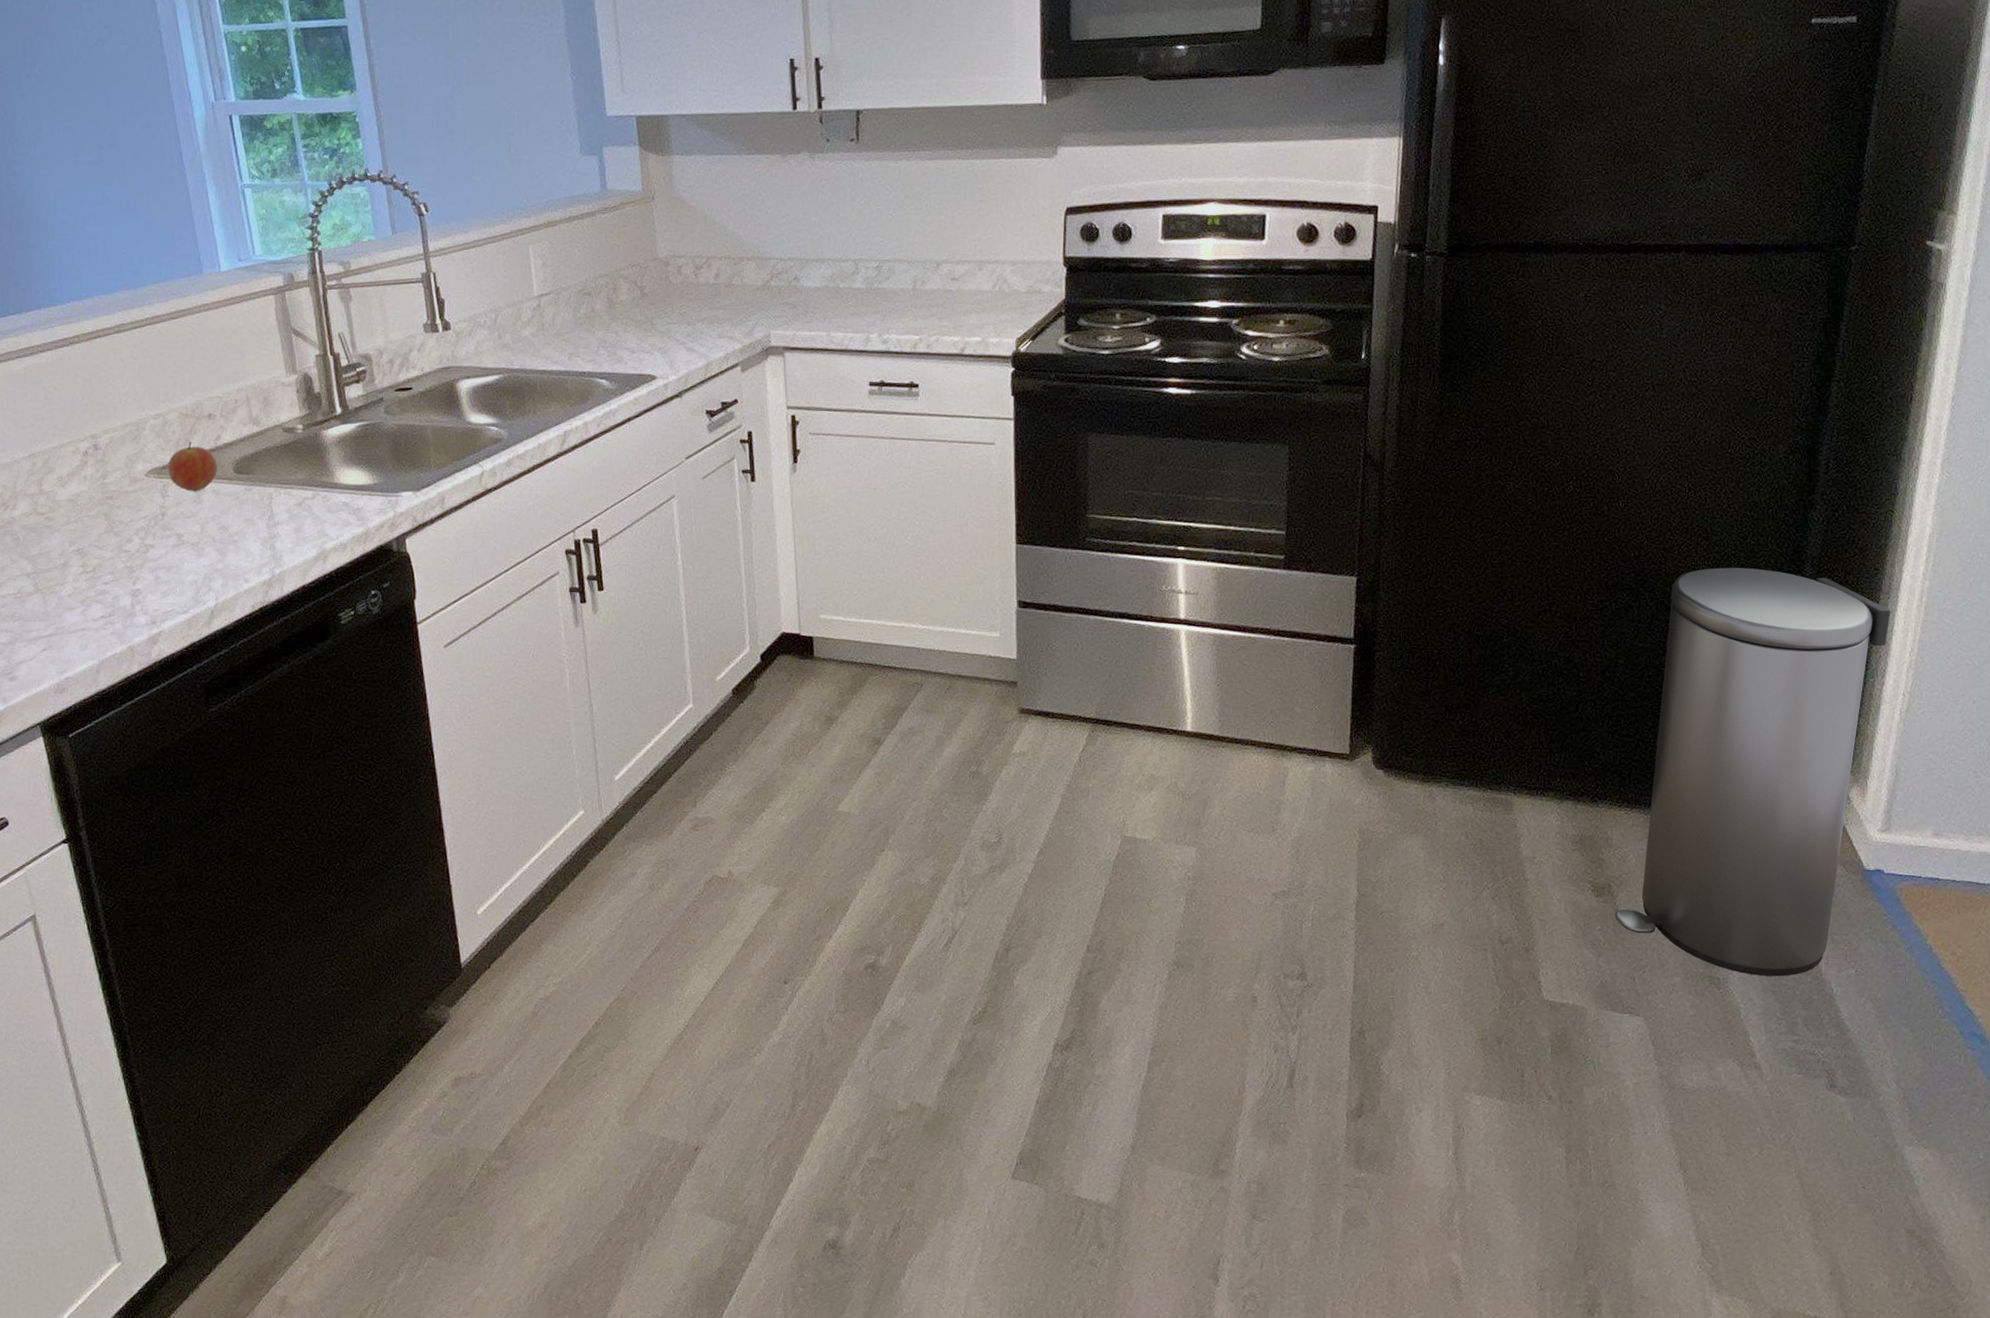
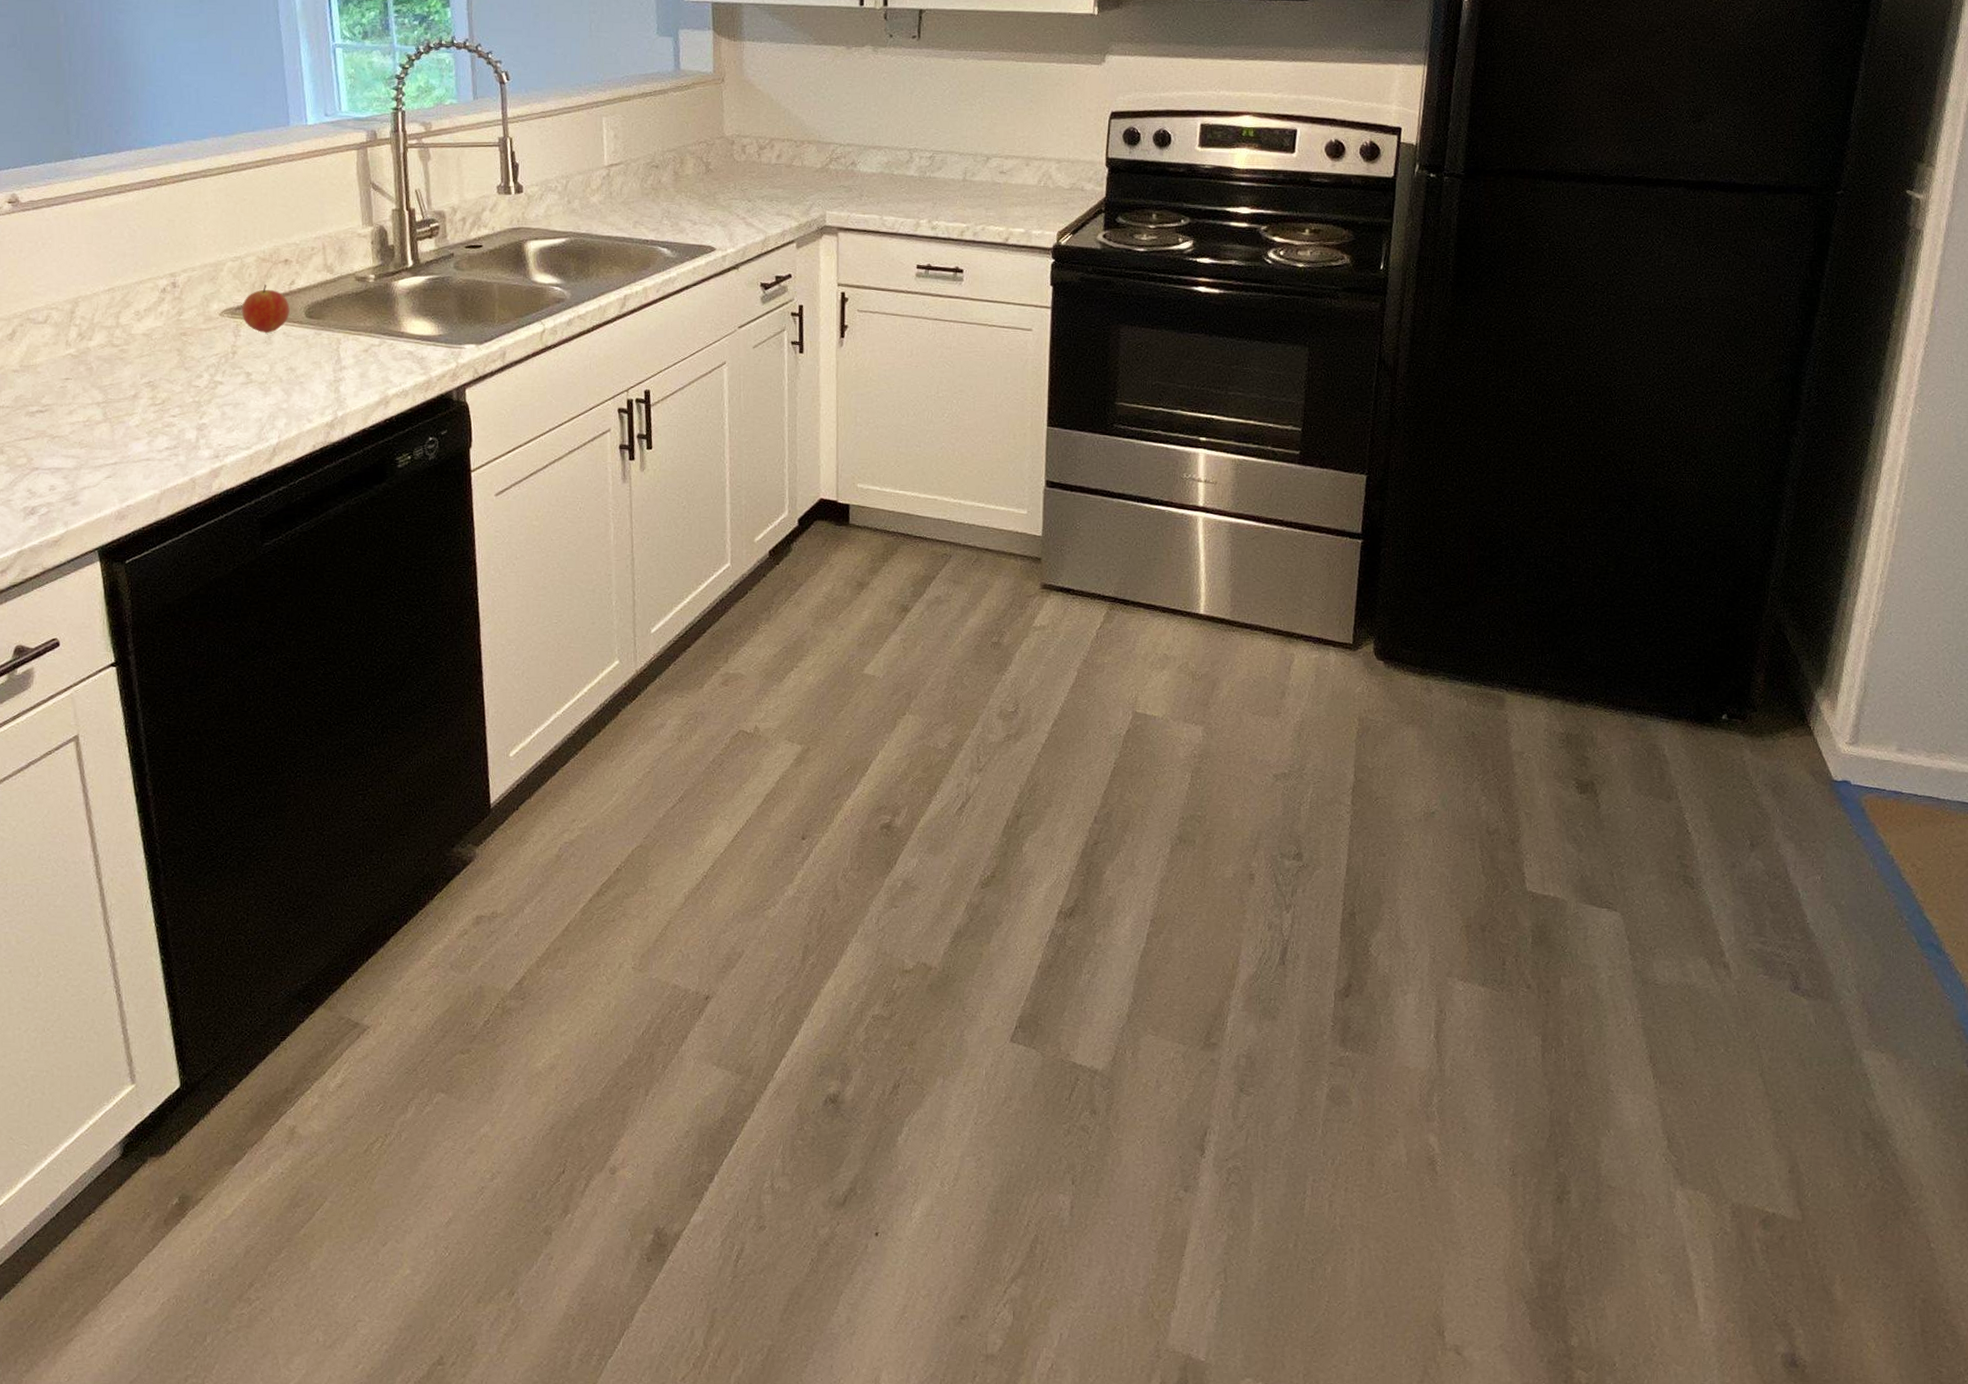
pedal bin: present [1614,567,1891,976] -> none [1596,485,1864,879]

